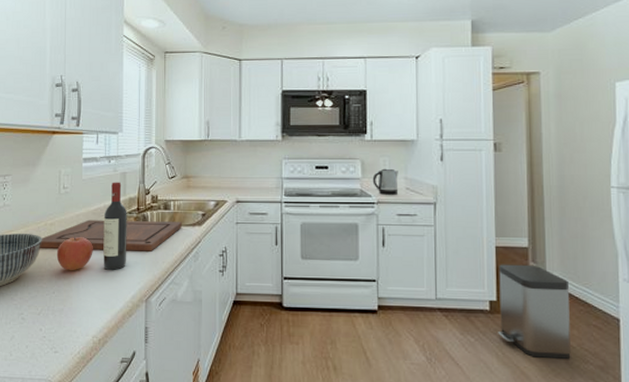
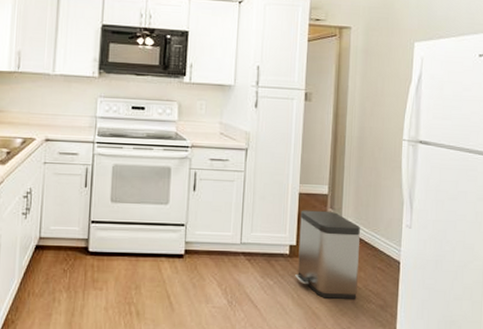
kettle: present [372,168,399,196] -> none [188,112,214,141]

